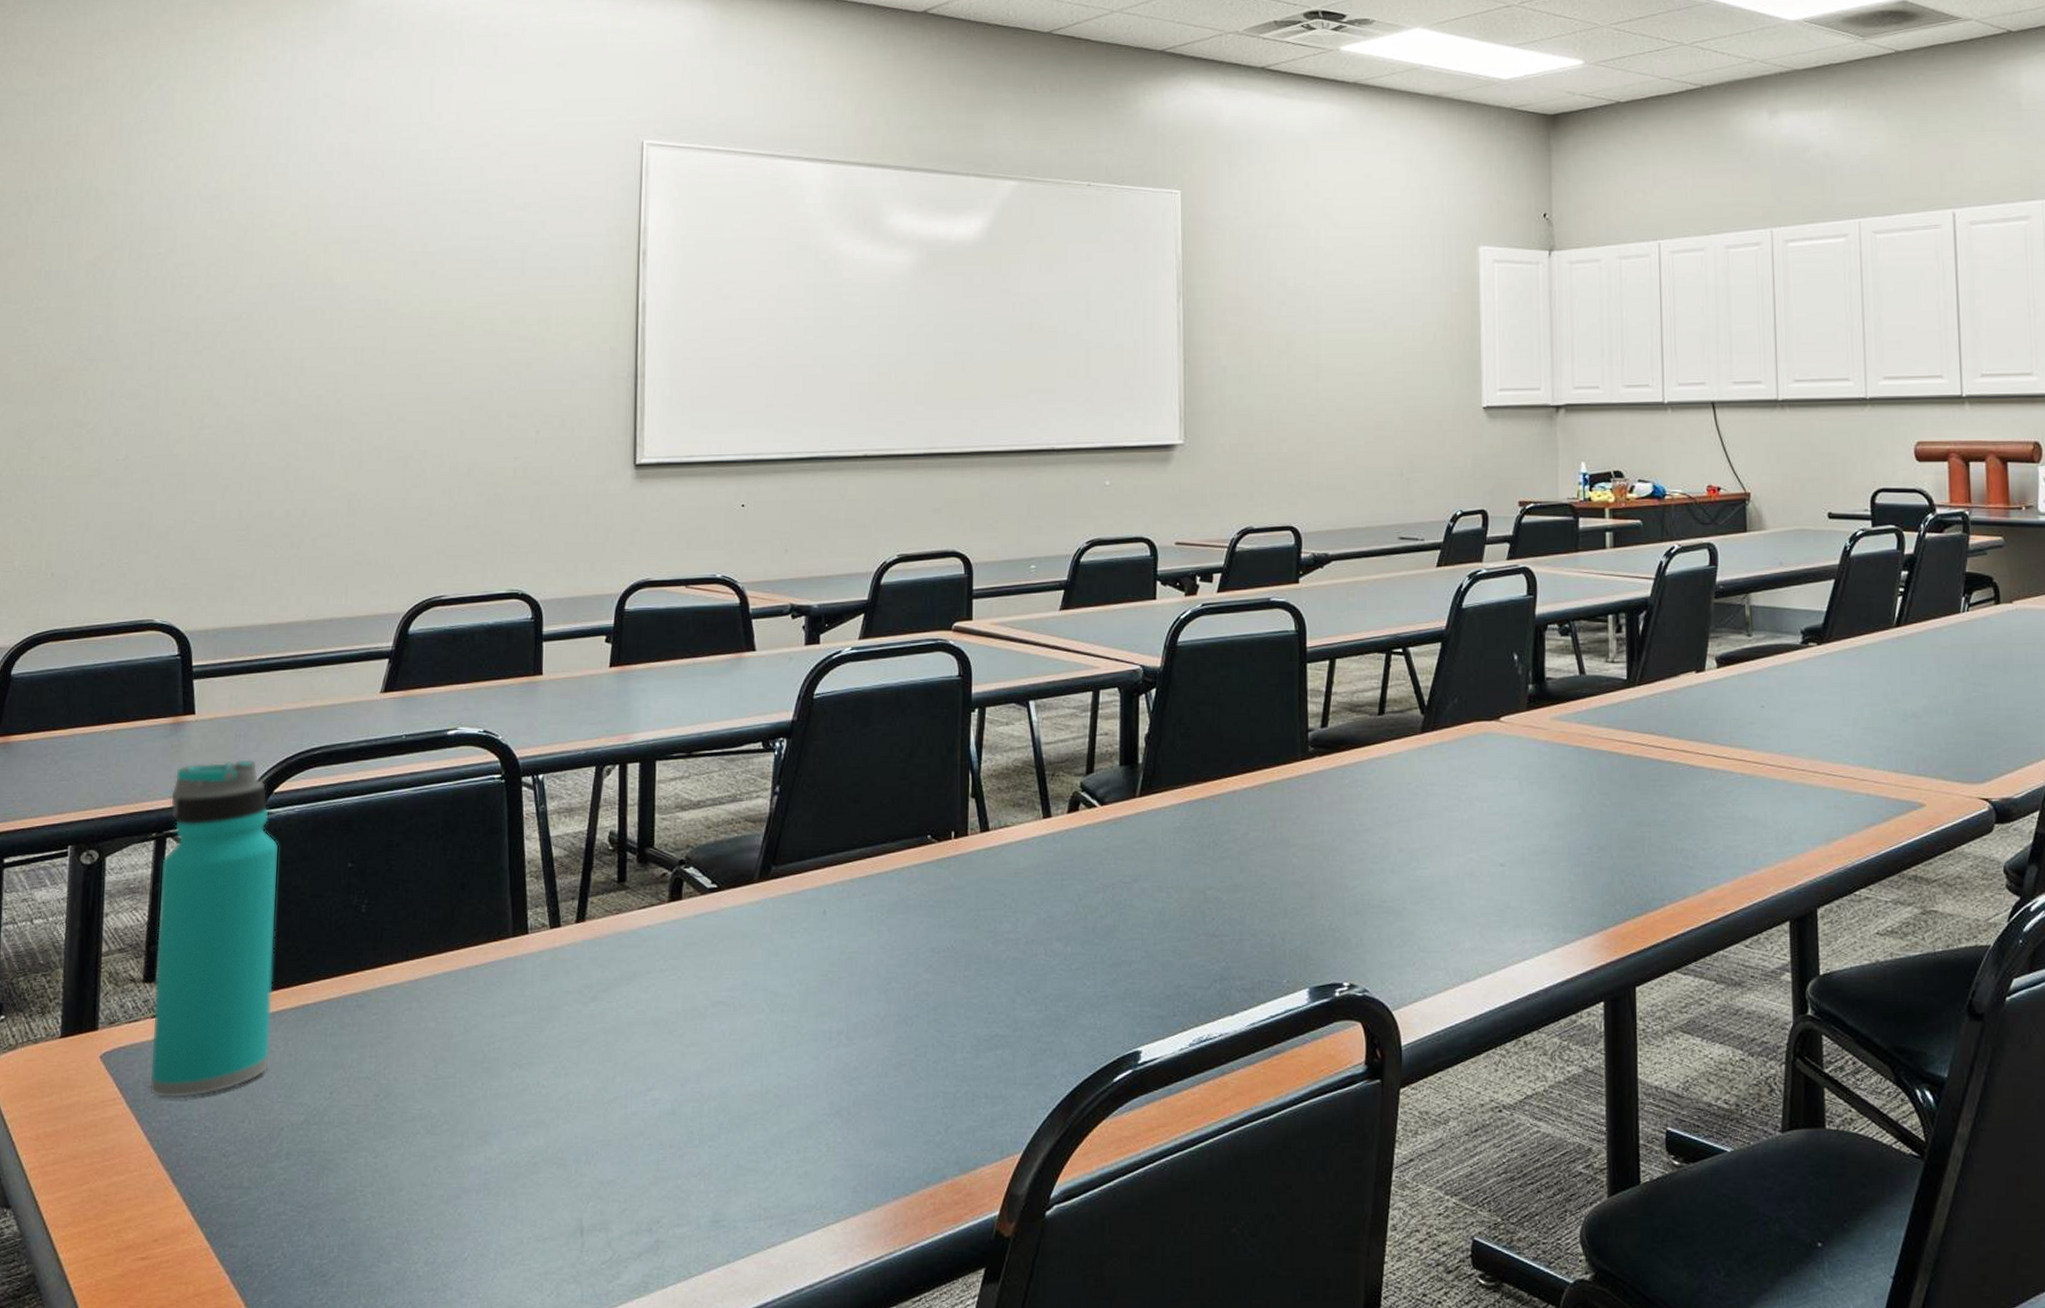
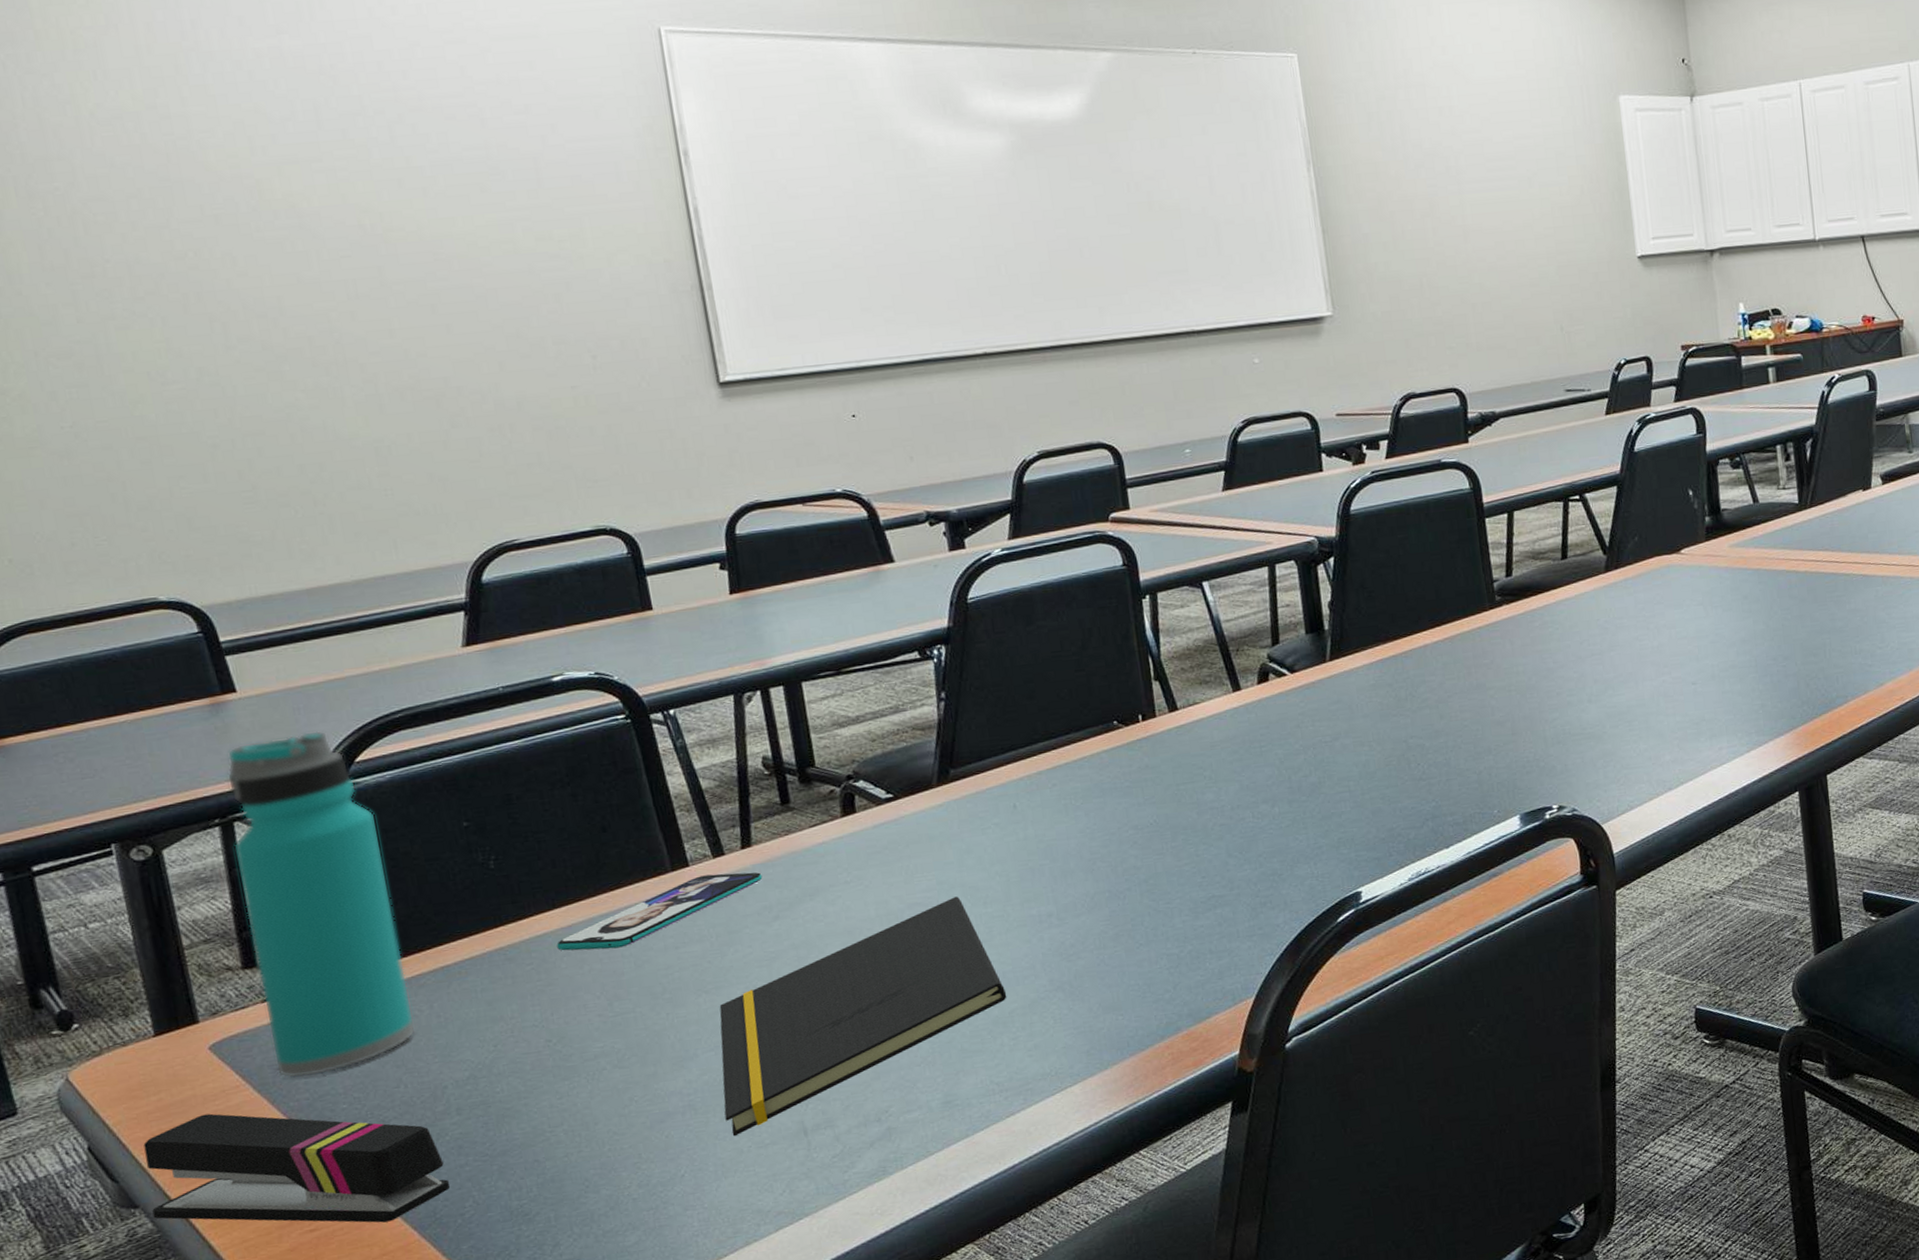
stapler: none [20,1123,265,1261] -> present [143,1113,450,1223]
smartphone: none [402,945,589,1009] -> present [556,872,763,951]
notepad: none [513,1000,788,1225] -> present [719,896,1007,1137]

